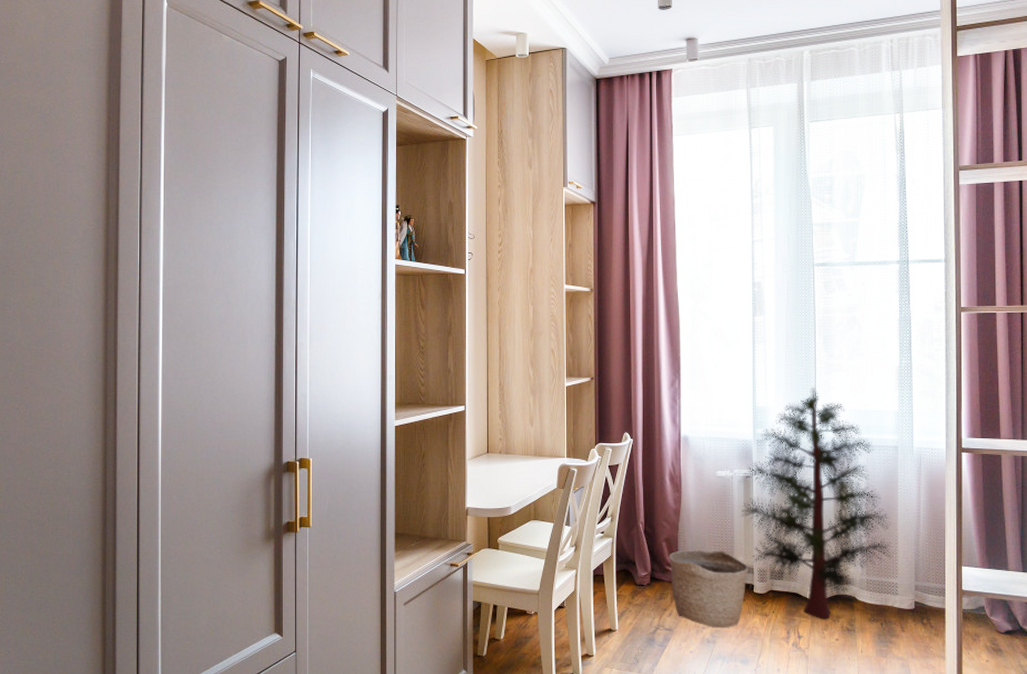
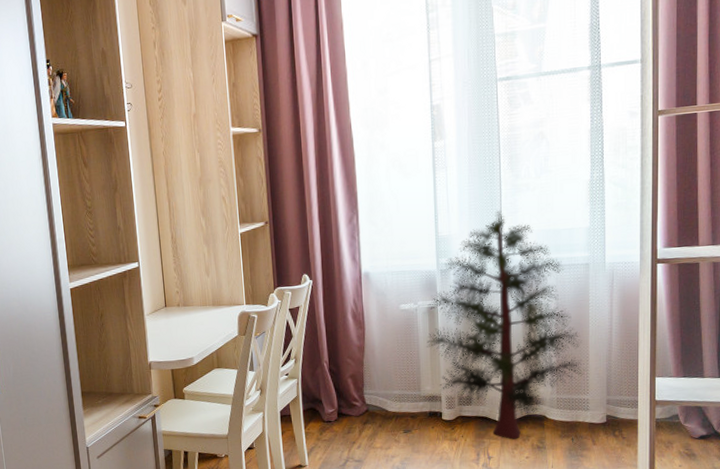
basket: present [669,550,749,627] -> none [355,381,437,456]

